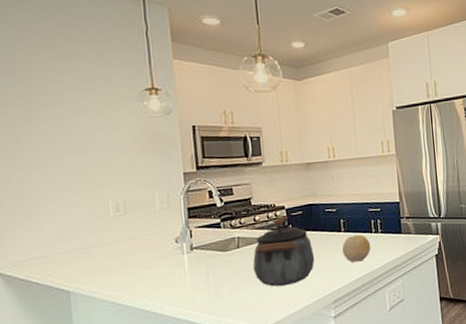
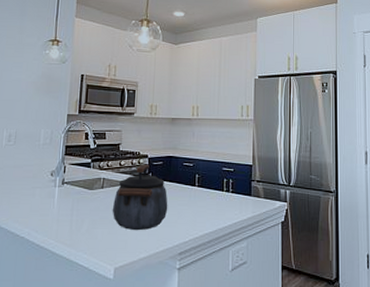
fruit: present [342,235,371,263] -> none [193,192,221,218]

